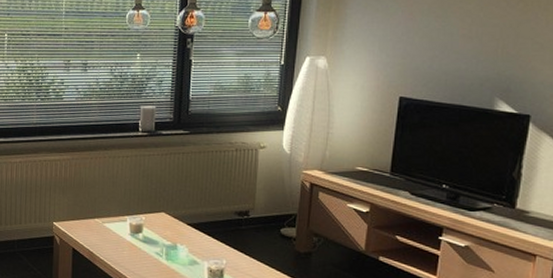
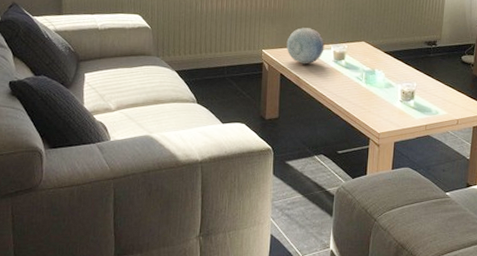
decorative orb: none [78,198,120,238] -> present [286,28,325,64]

